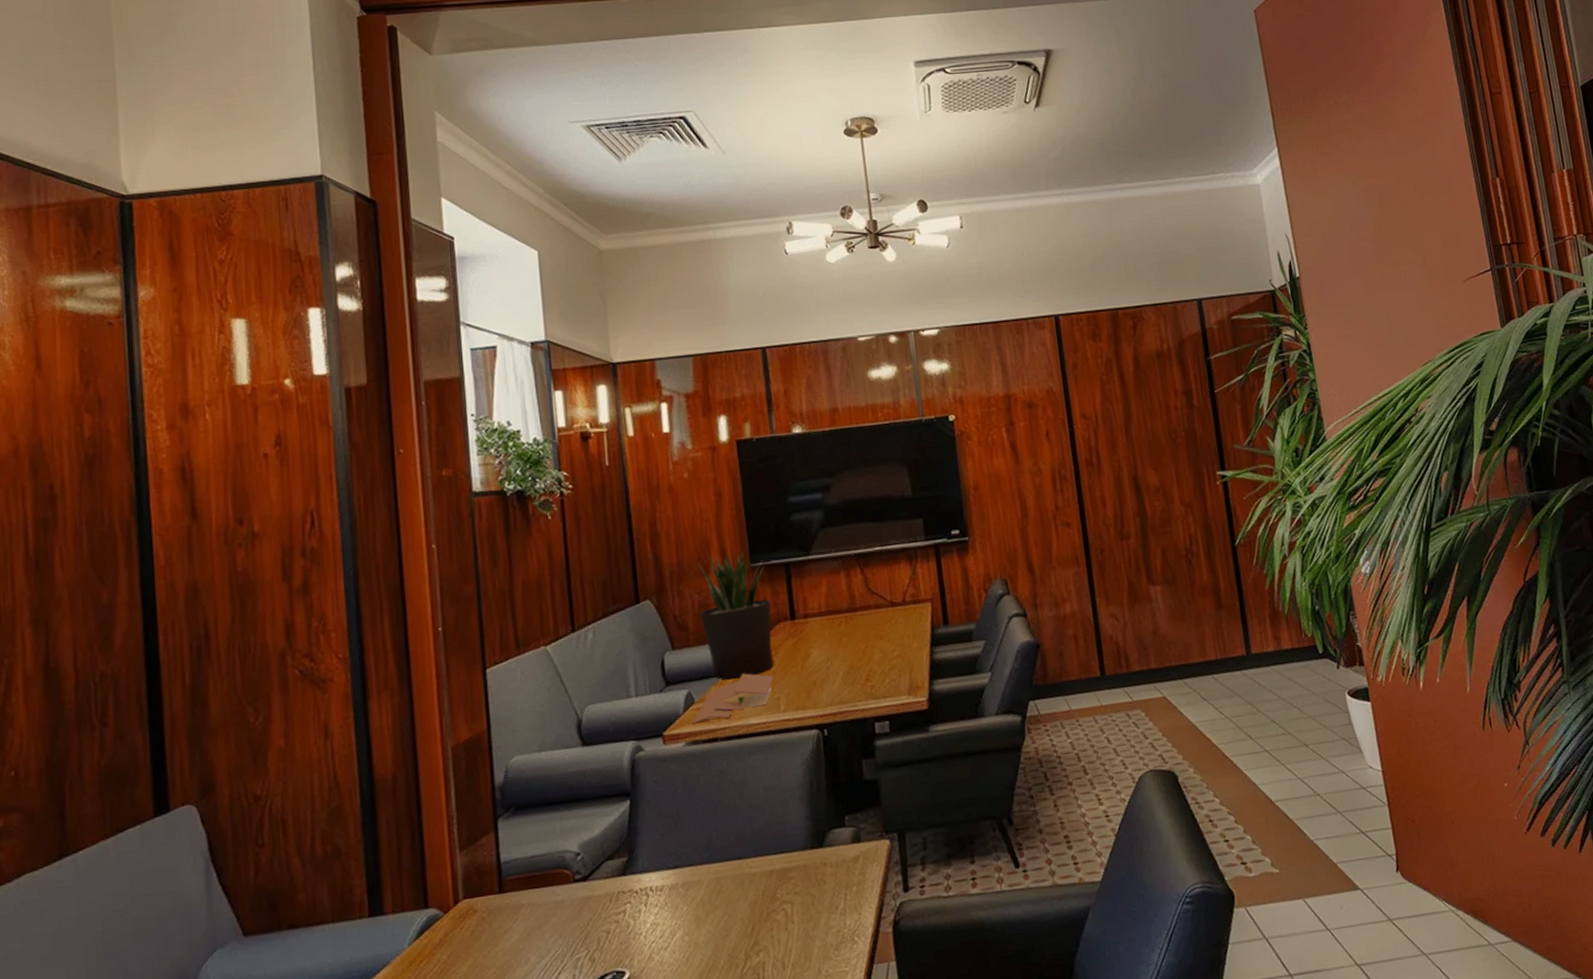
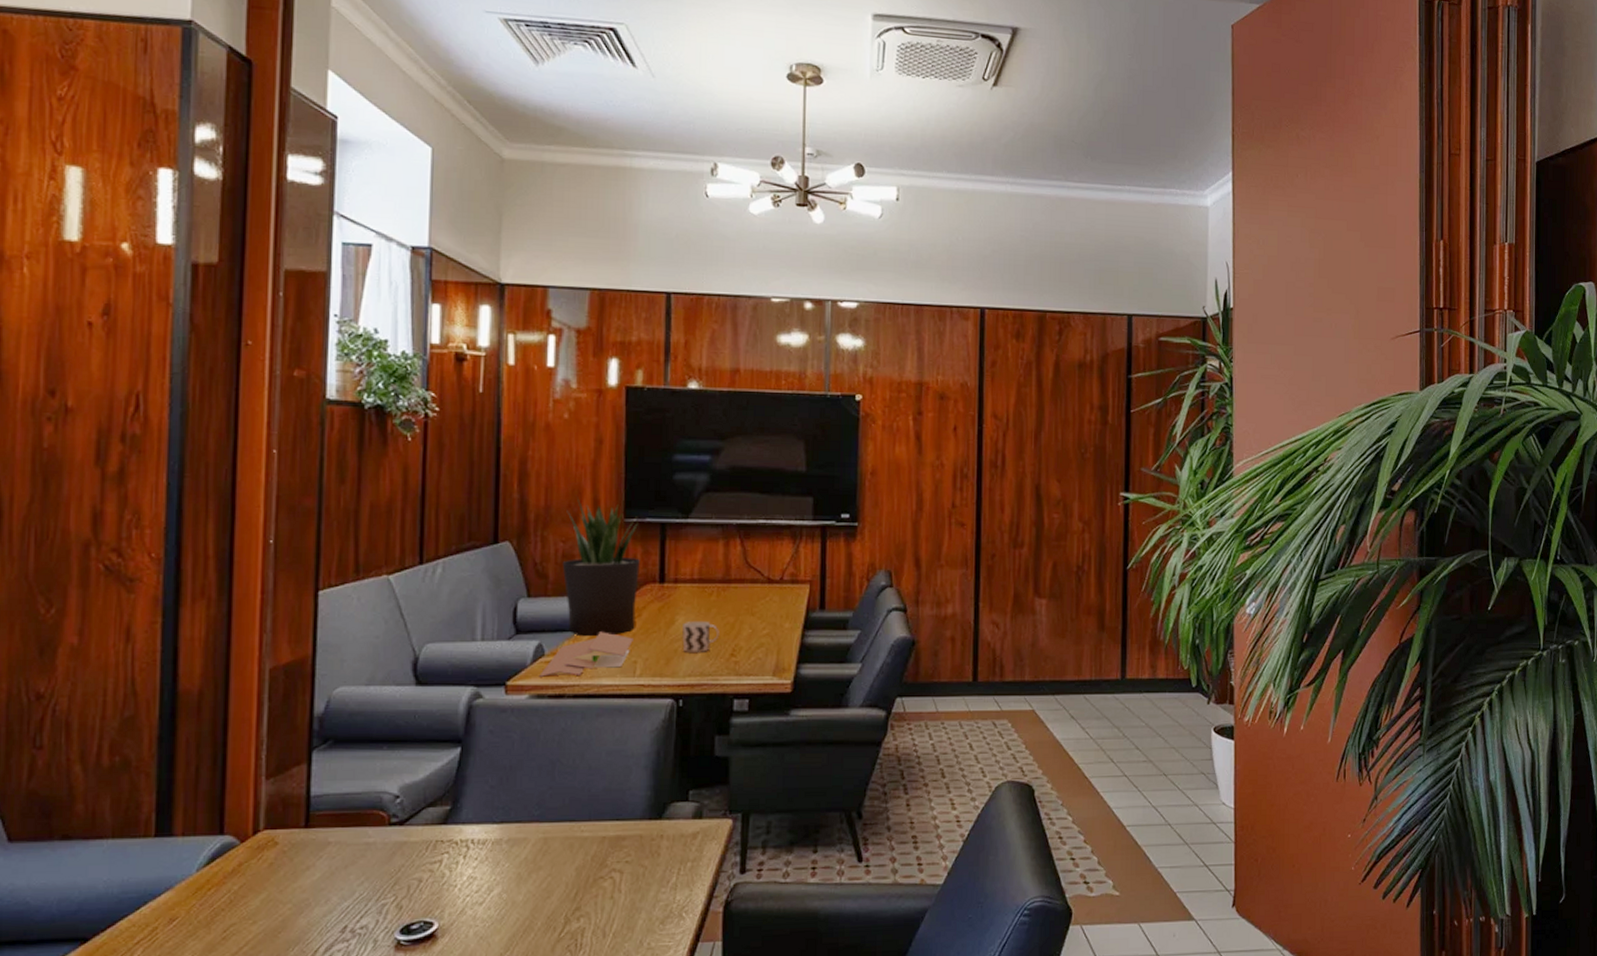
cup: none [817,651,853,683] -> present [682,620,719,652]

